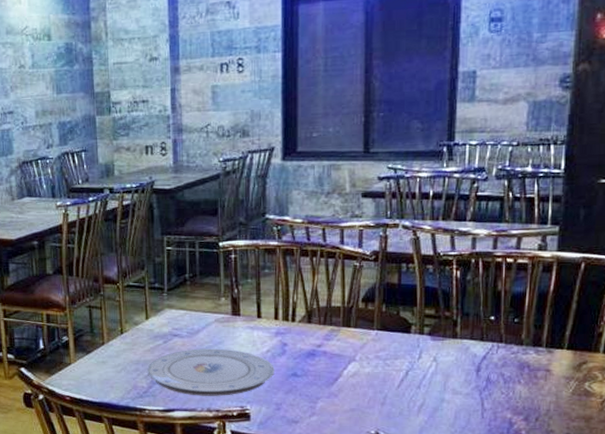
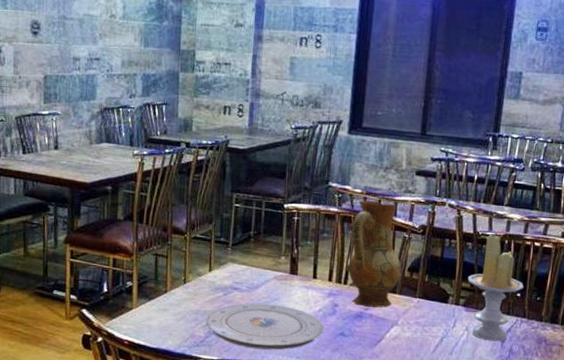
ceramic jug: none [295,229,355,345] -> present [348,199,402,308]
candle: none [431,254,498,371] -> present [468,234,524,342]

